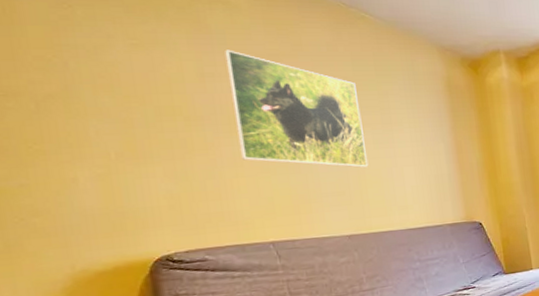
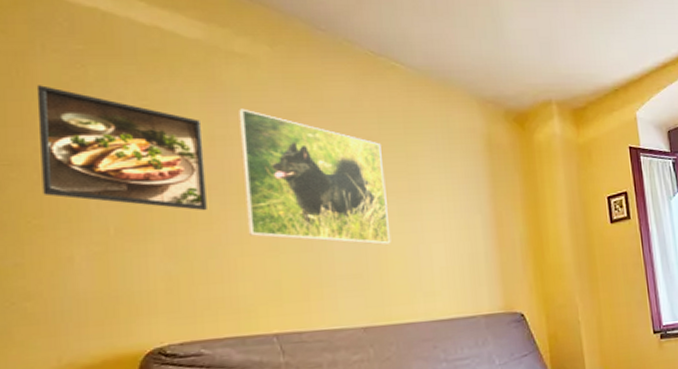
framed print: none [24,22,202,139] -> present [36,85,207,211]

